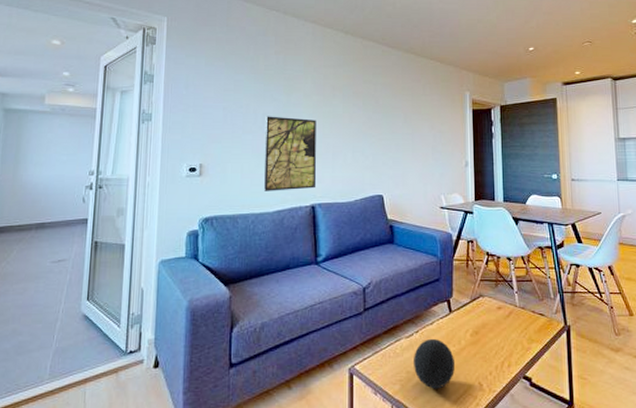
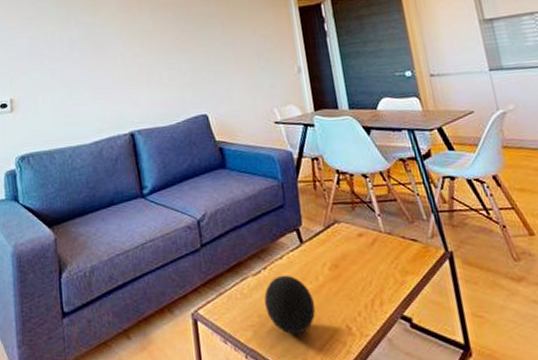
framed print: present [264,116,317,191] -> none [71,39,133,122]

